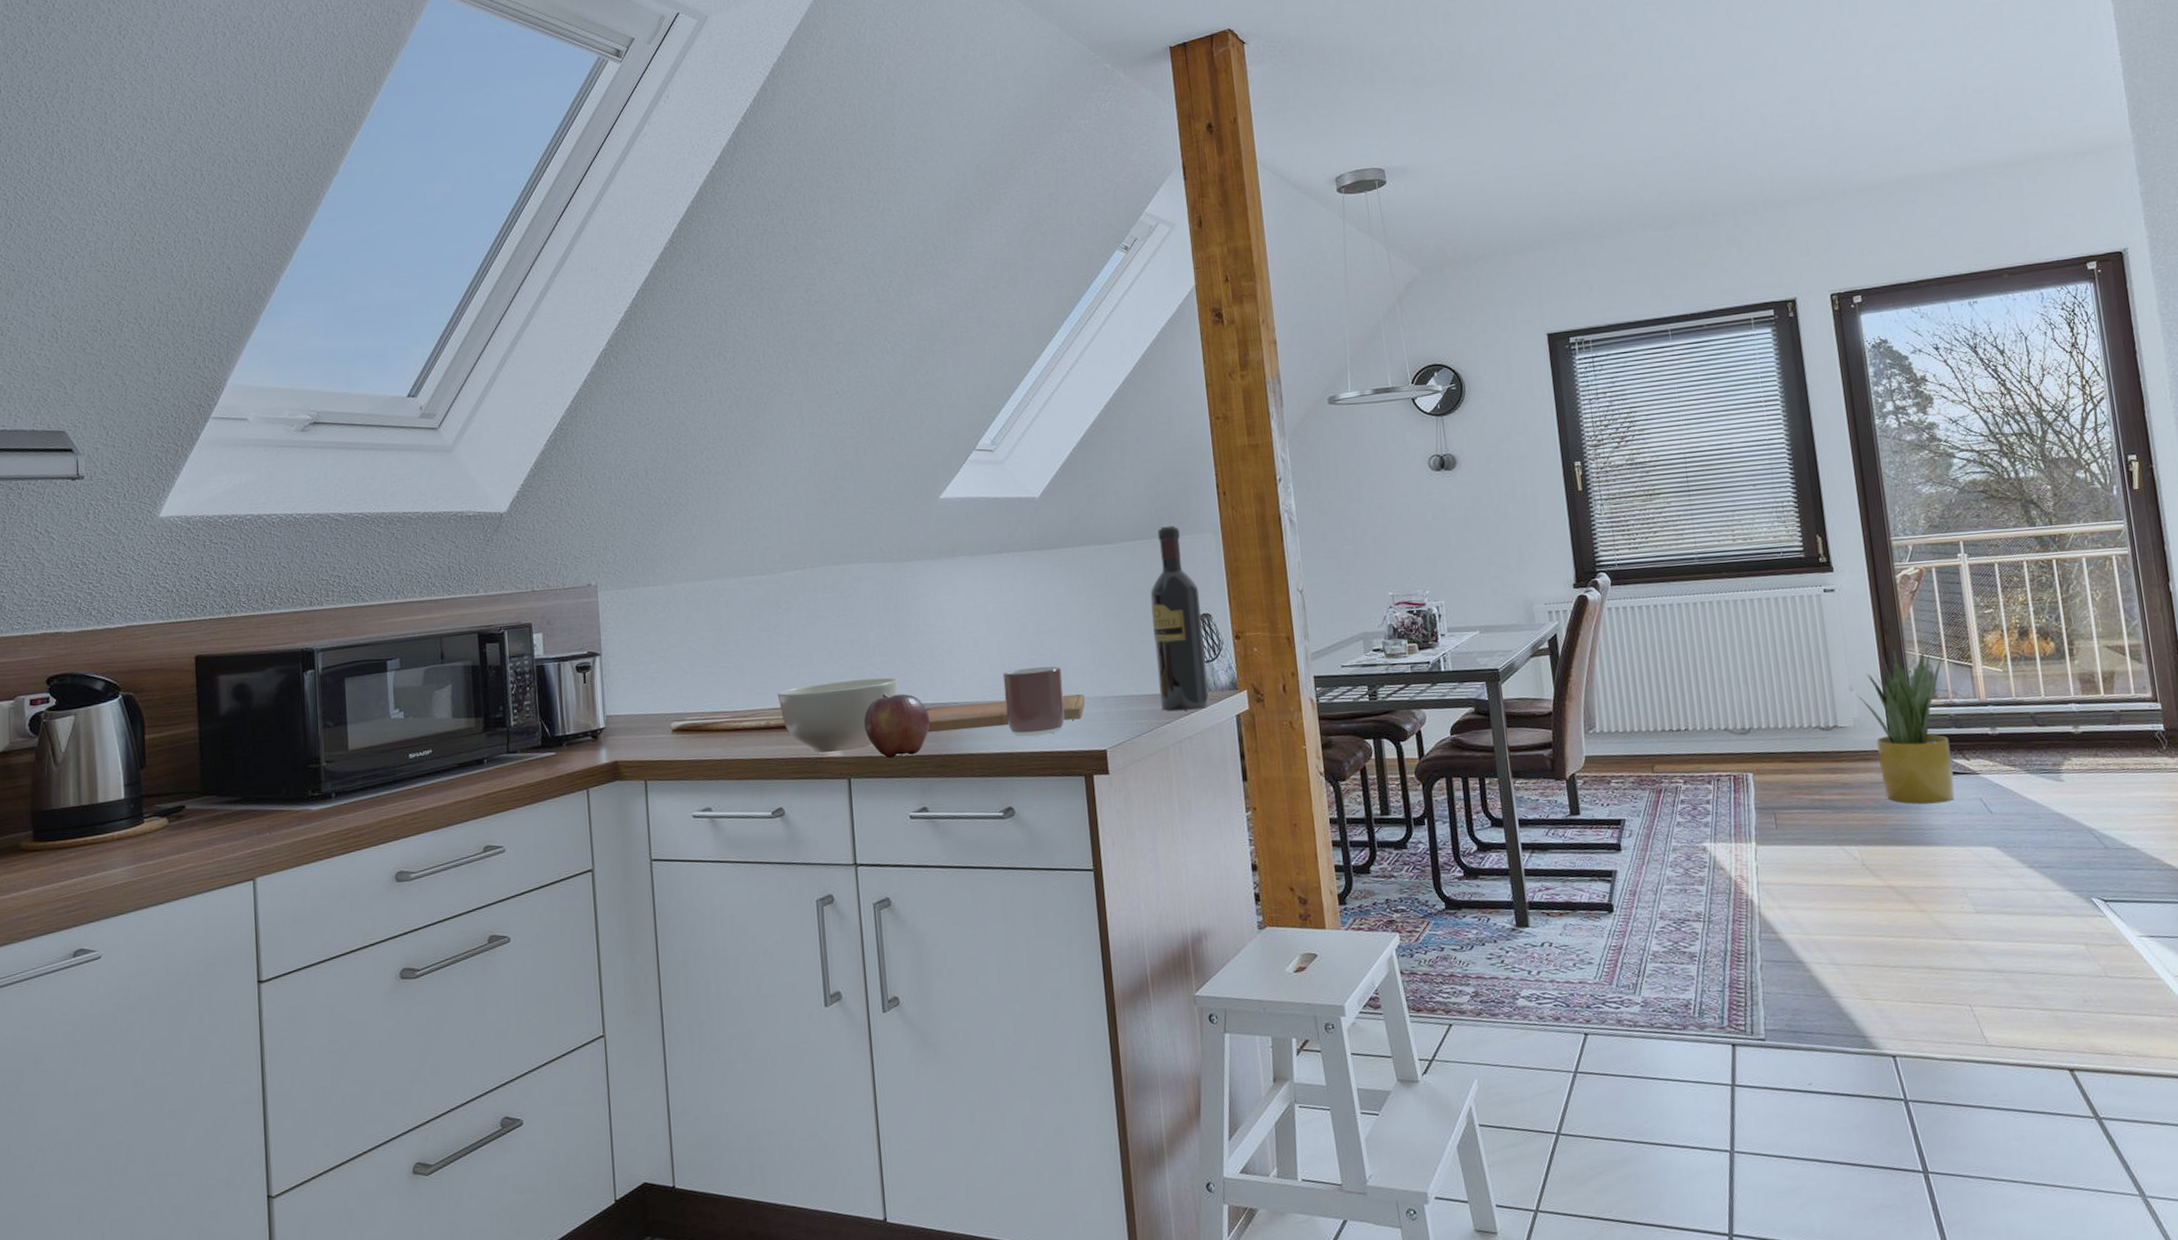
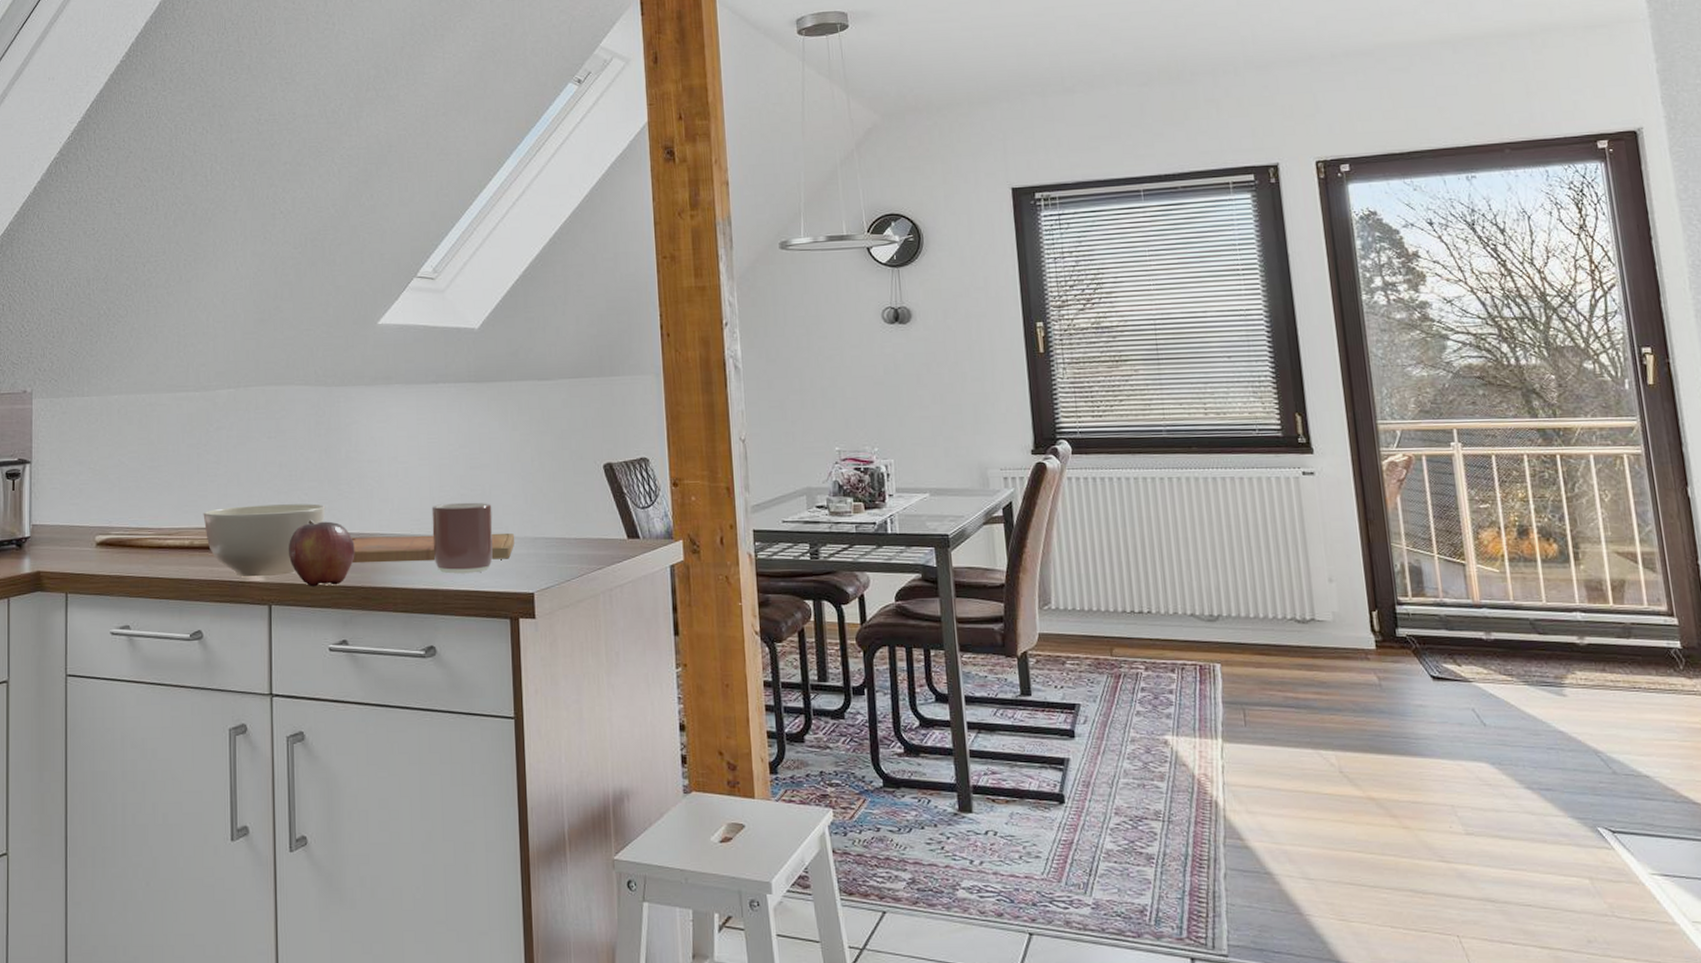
wine bottle: present [1150,525,1210,711] -> none [587,365,643,557]
planter: present [1857,650,1955,804] -> none [1337,541,1444,711]

